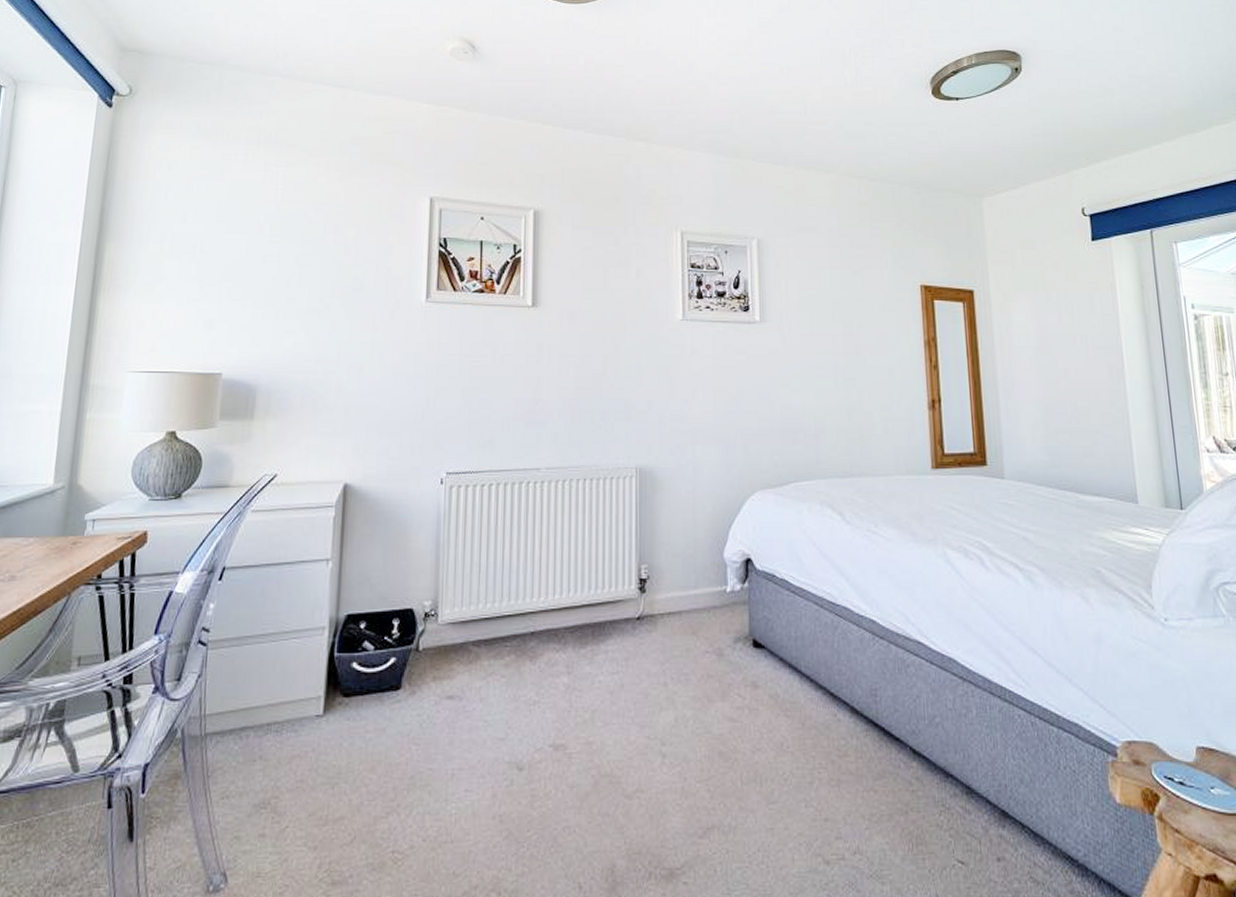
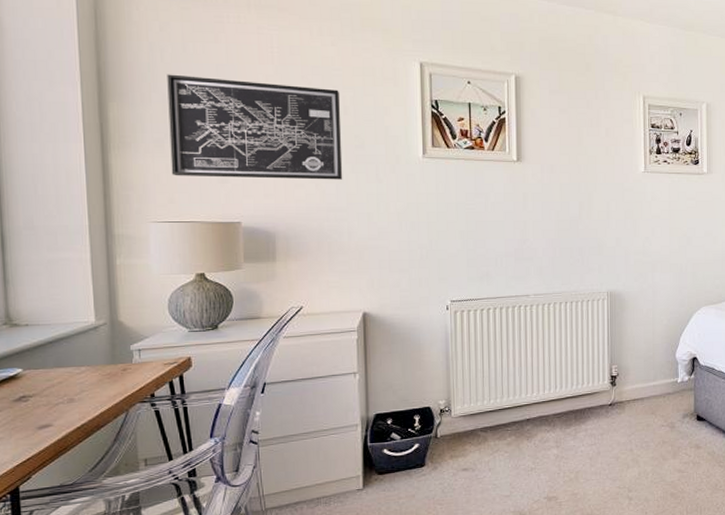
wall art: none [157,213,342,327] -> present [167,74,343,180]

